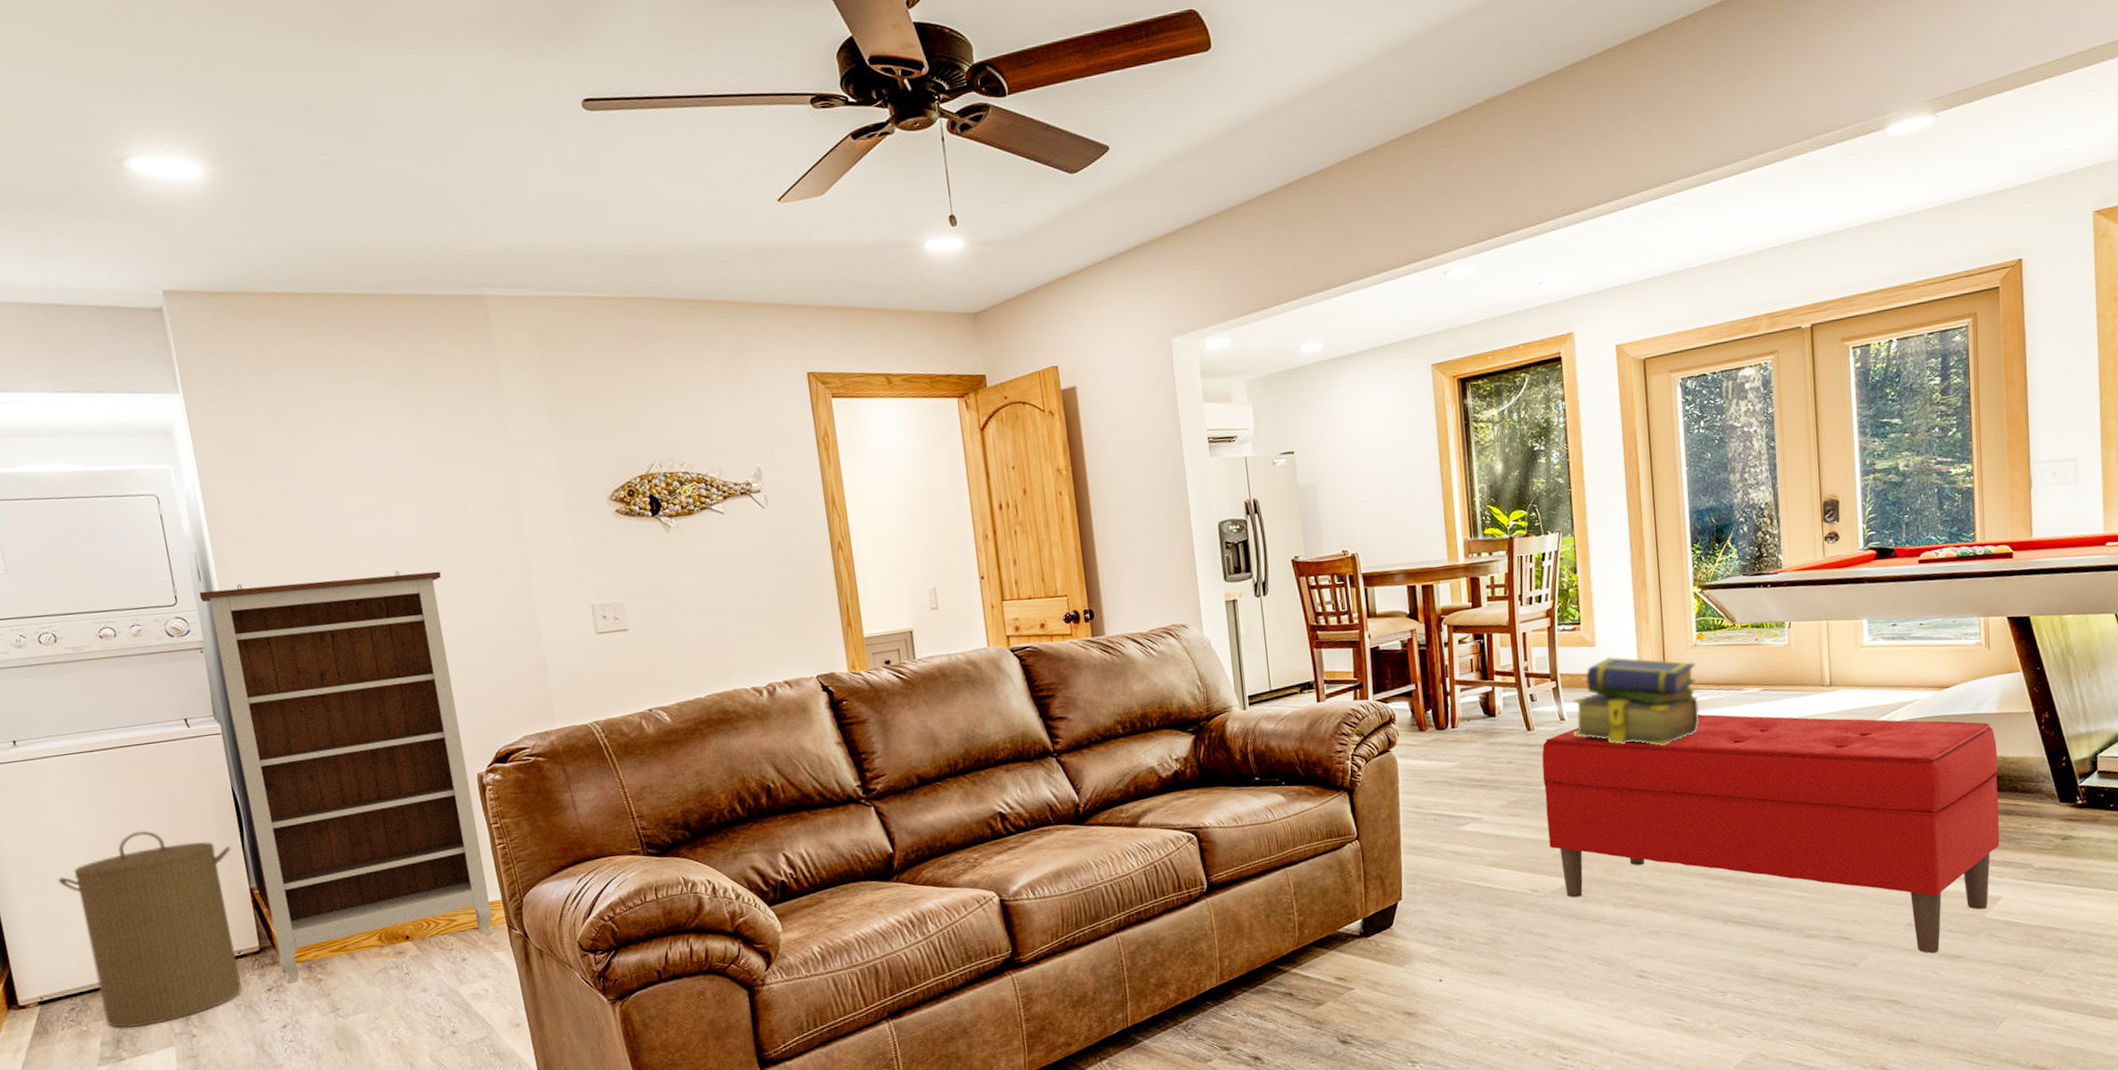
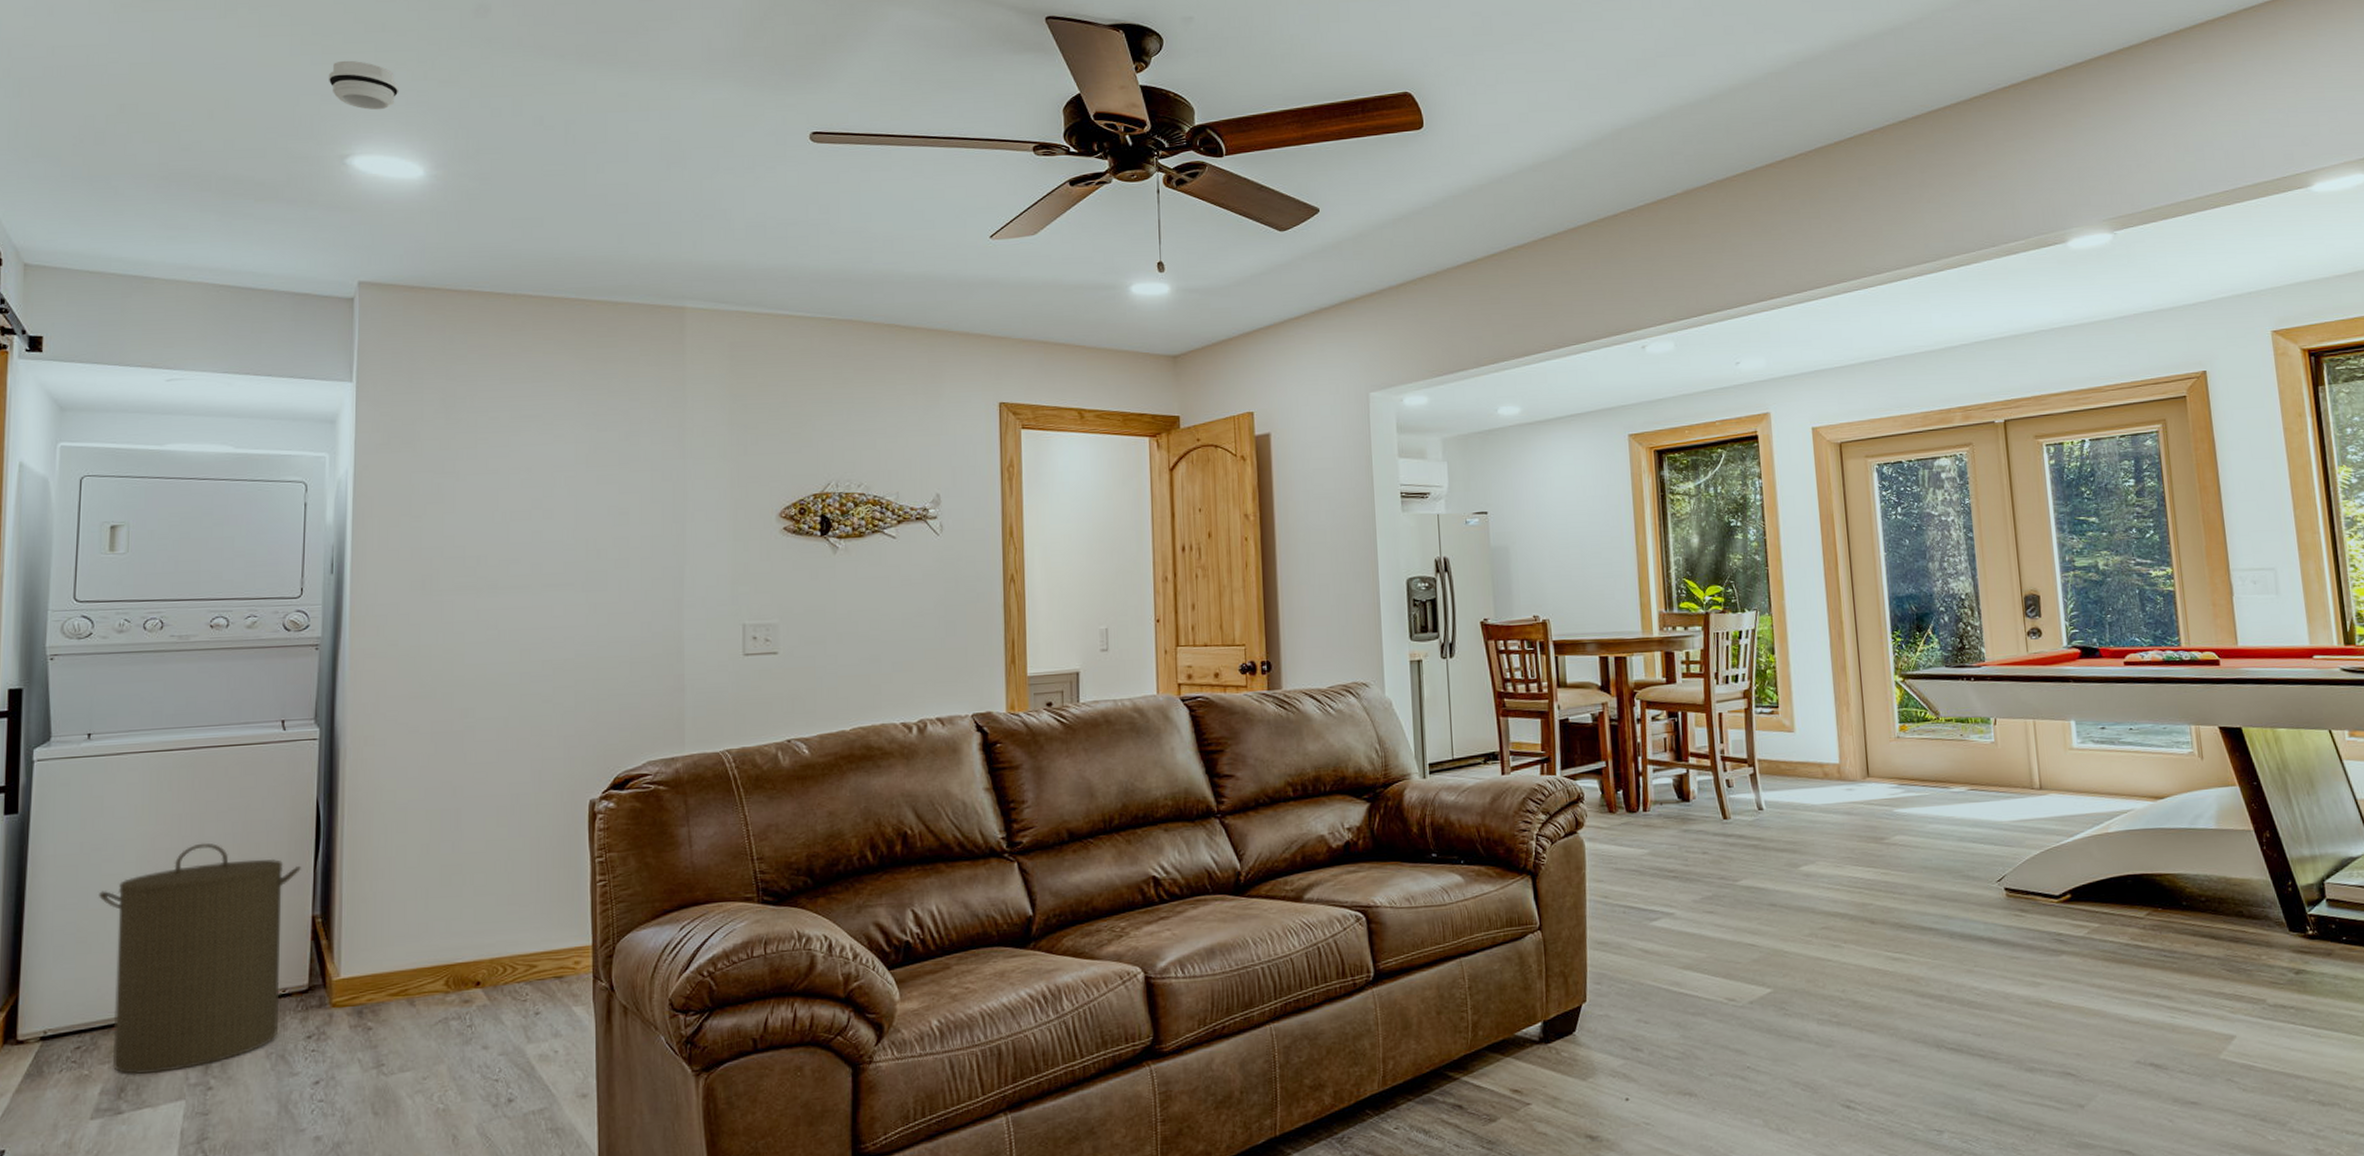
smoke detector: none [85,54,160,107] -> present [328,60,399,110]
bookshelf: present [199,571,493,984] -> none [327,576,588,1031]
bench: present [1542,714,2000,954] -> none [1739,812,2230,1098]
stack of books: present [1573,657,1699,746] -> none [1771,745,1904,844]

